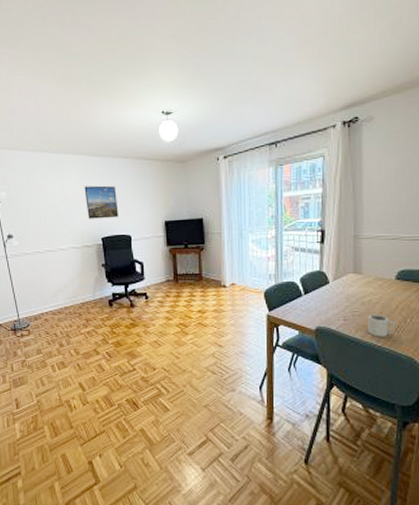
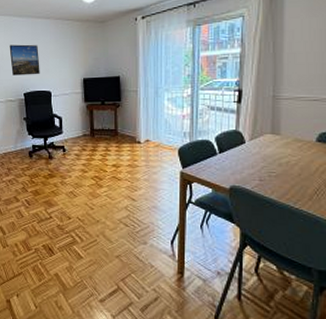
cup: present [367,314,396,337] -> none [284,175,315,200]

